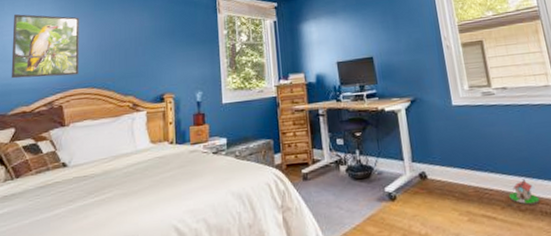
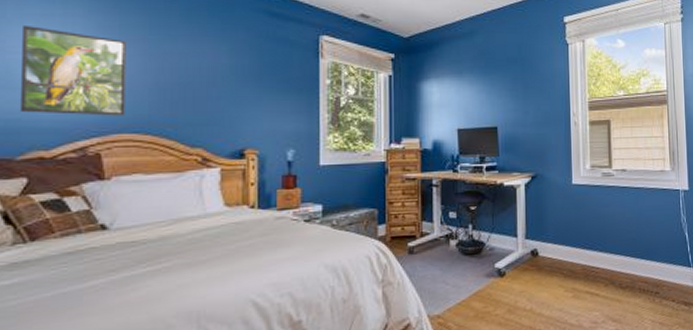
toy house: present [508,180,540,205] -> none [613,259,640,283]

